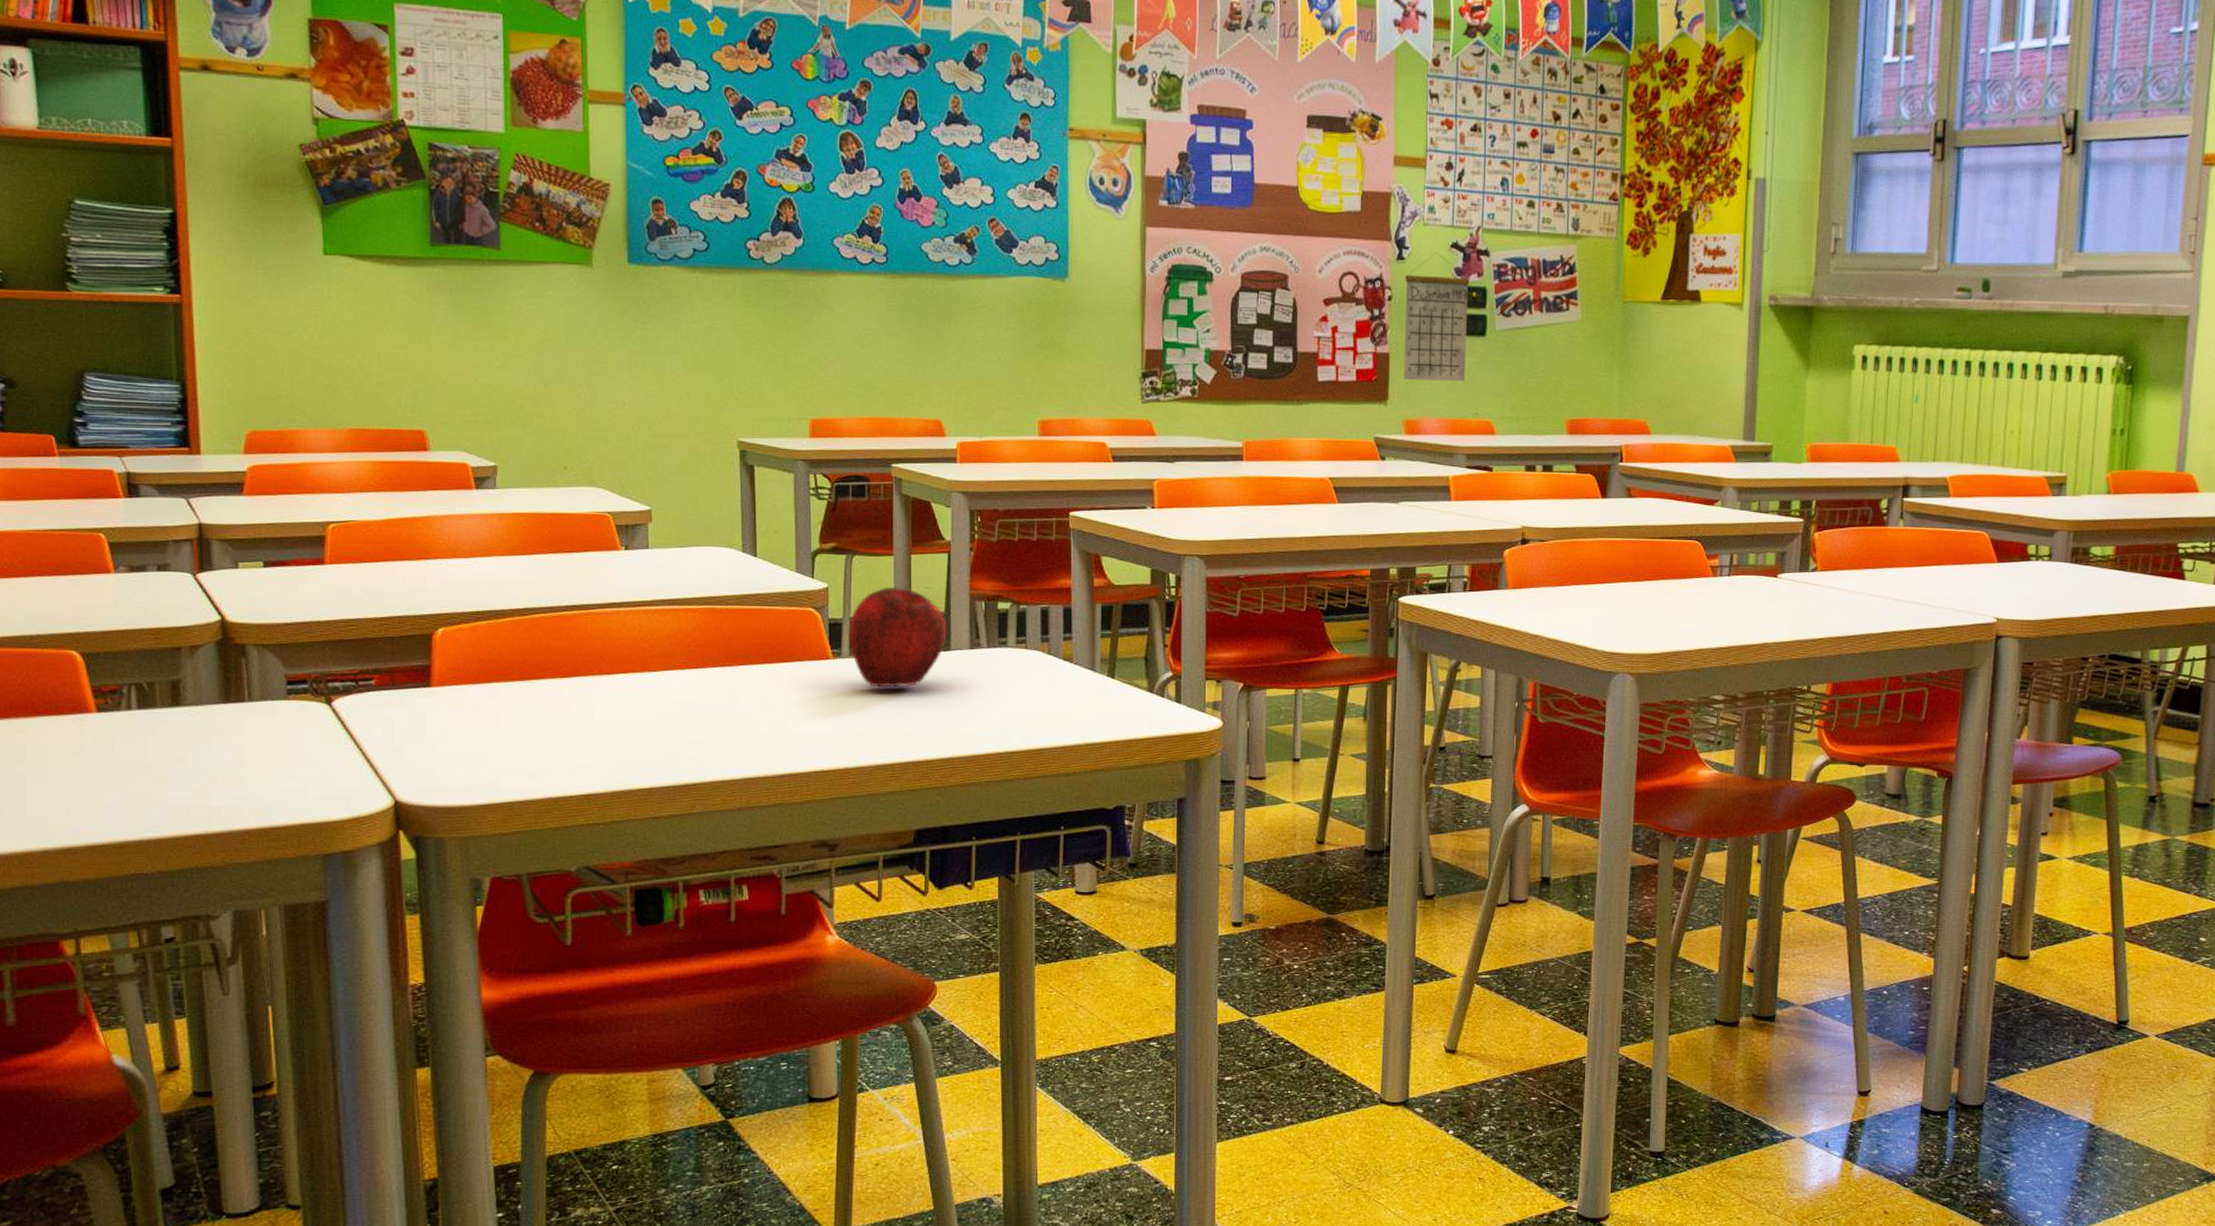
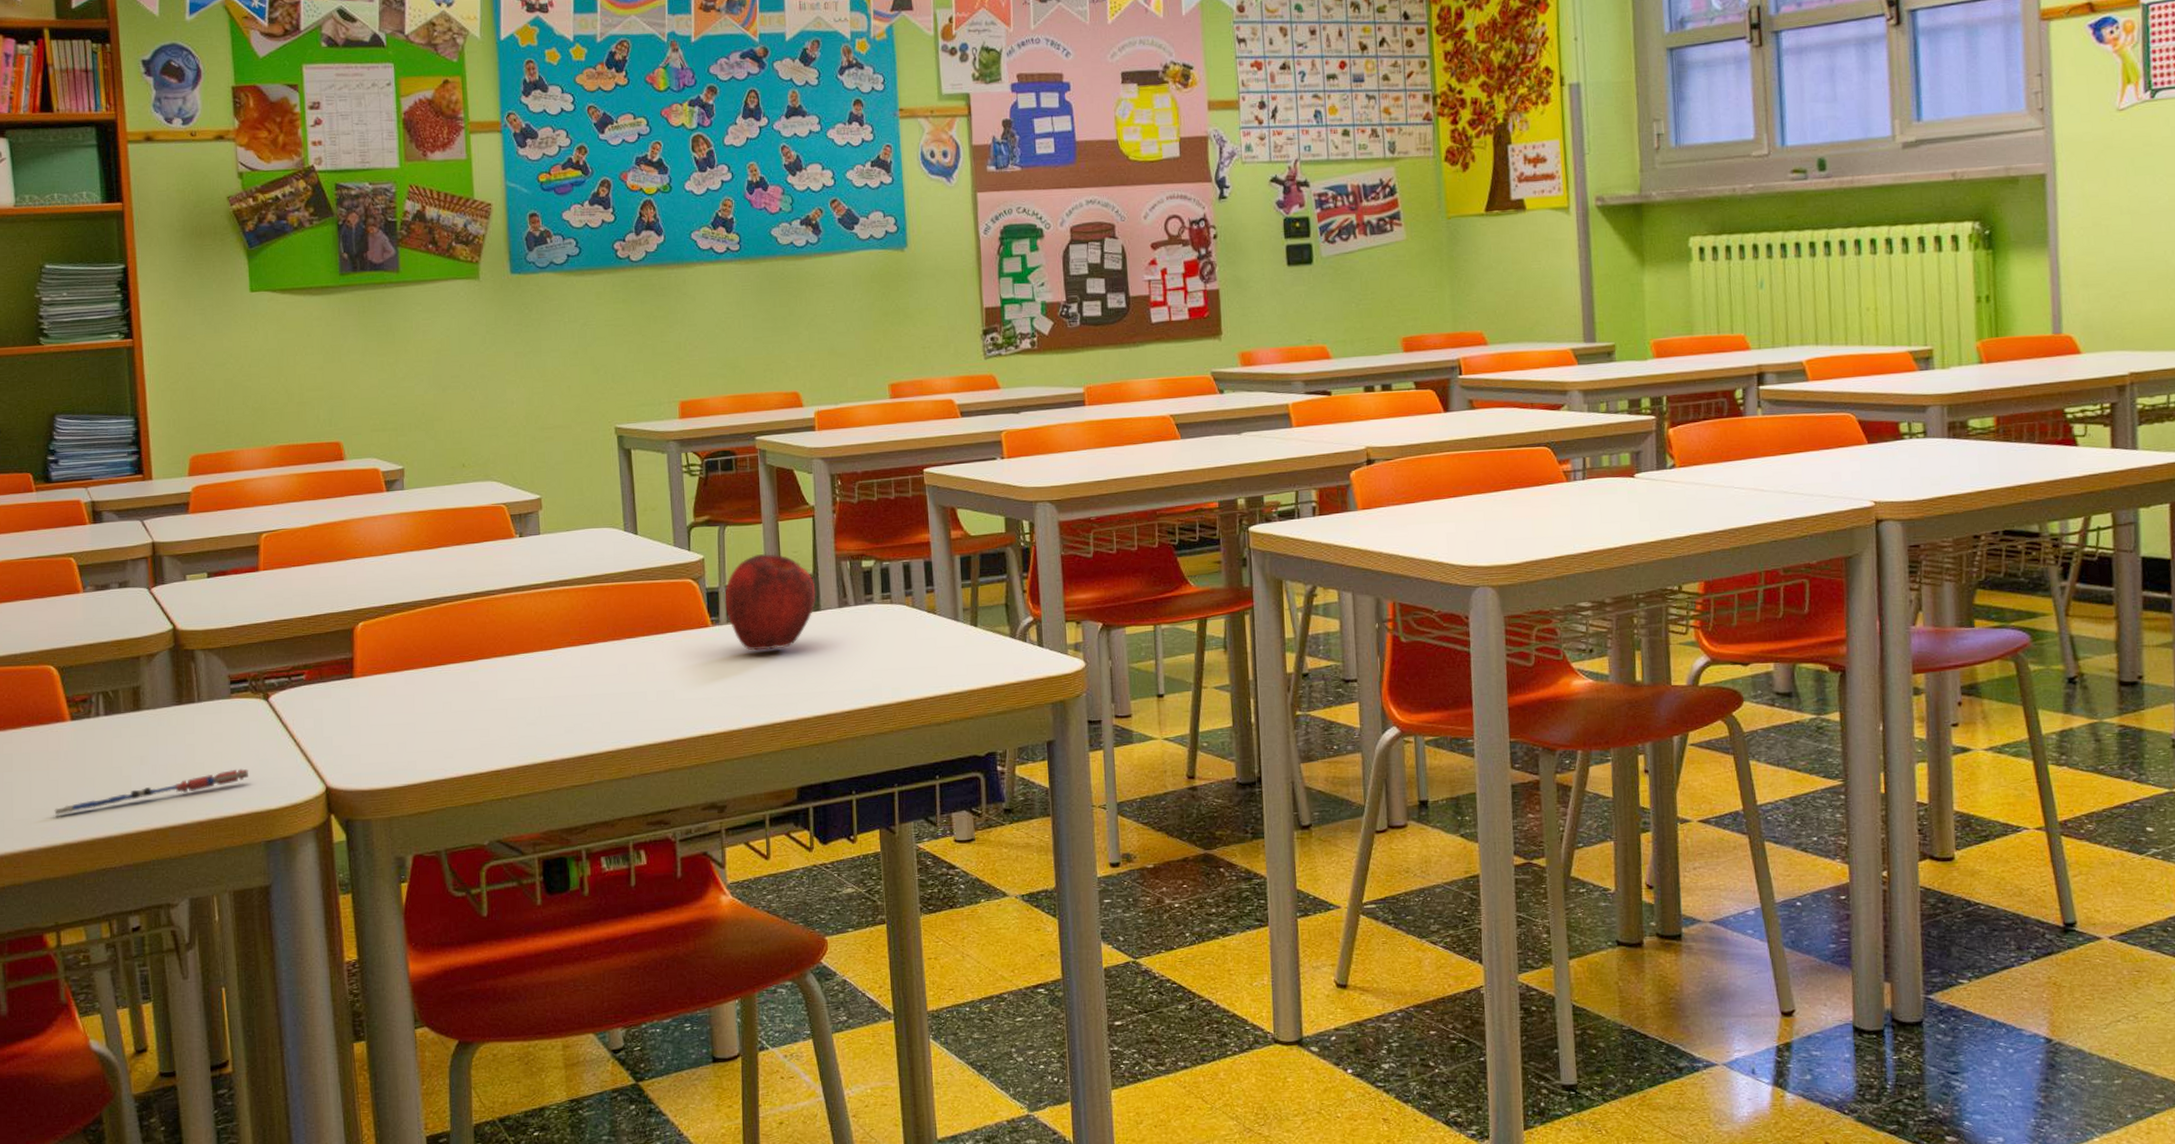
pen: none [75,776,305,815] -> present [54,768,248,816]
calendar: present [1404,253,1470,381] -> none [1227,188,1296,313]

